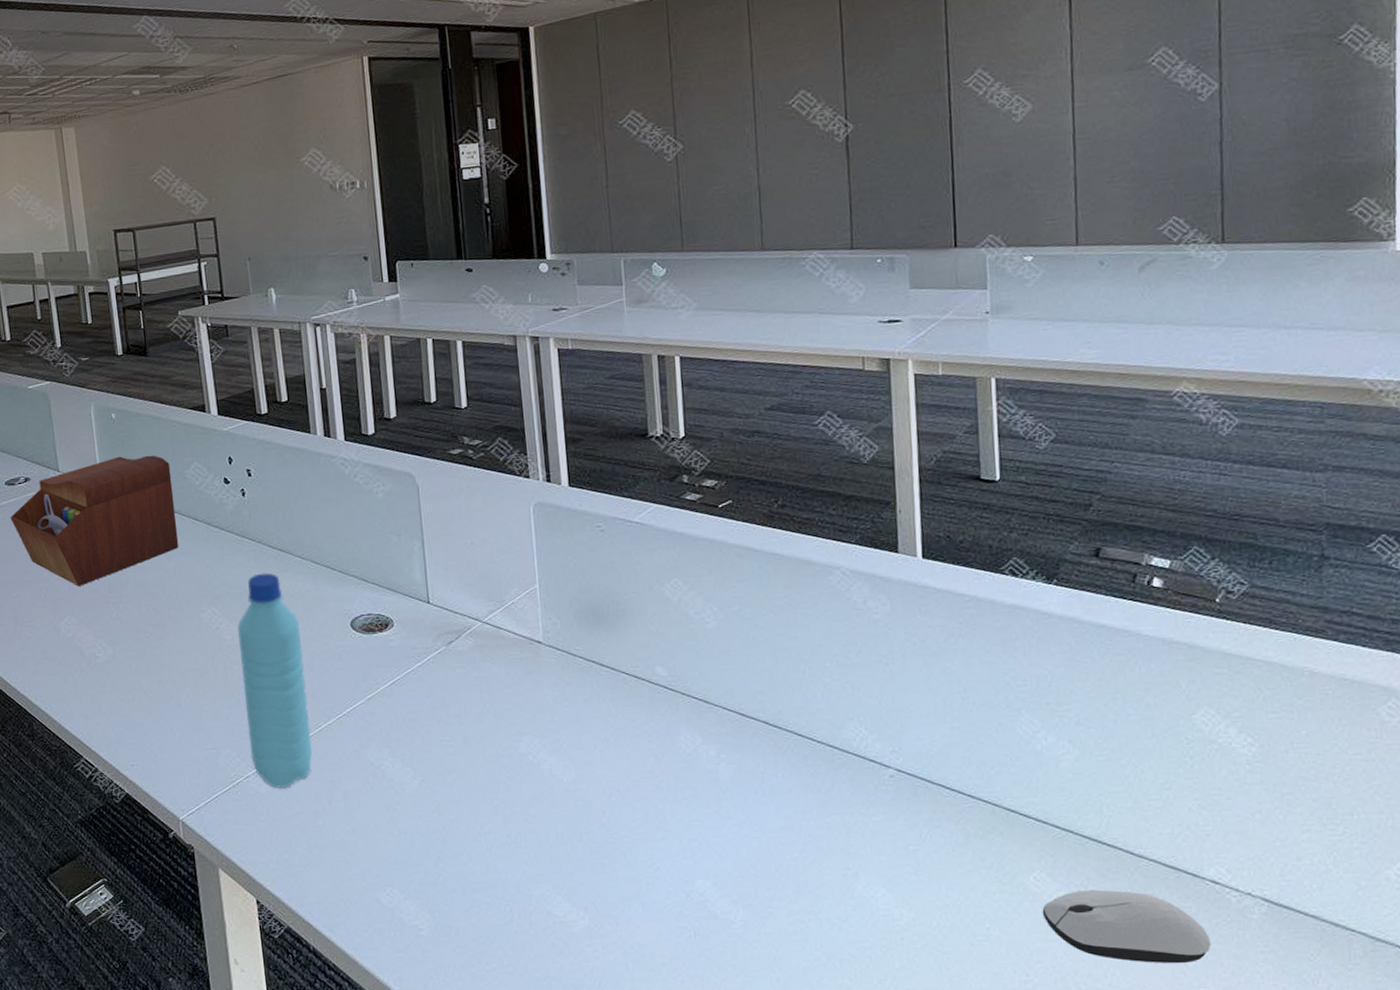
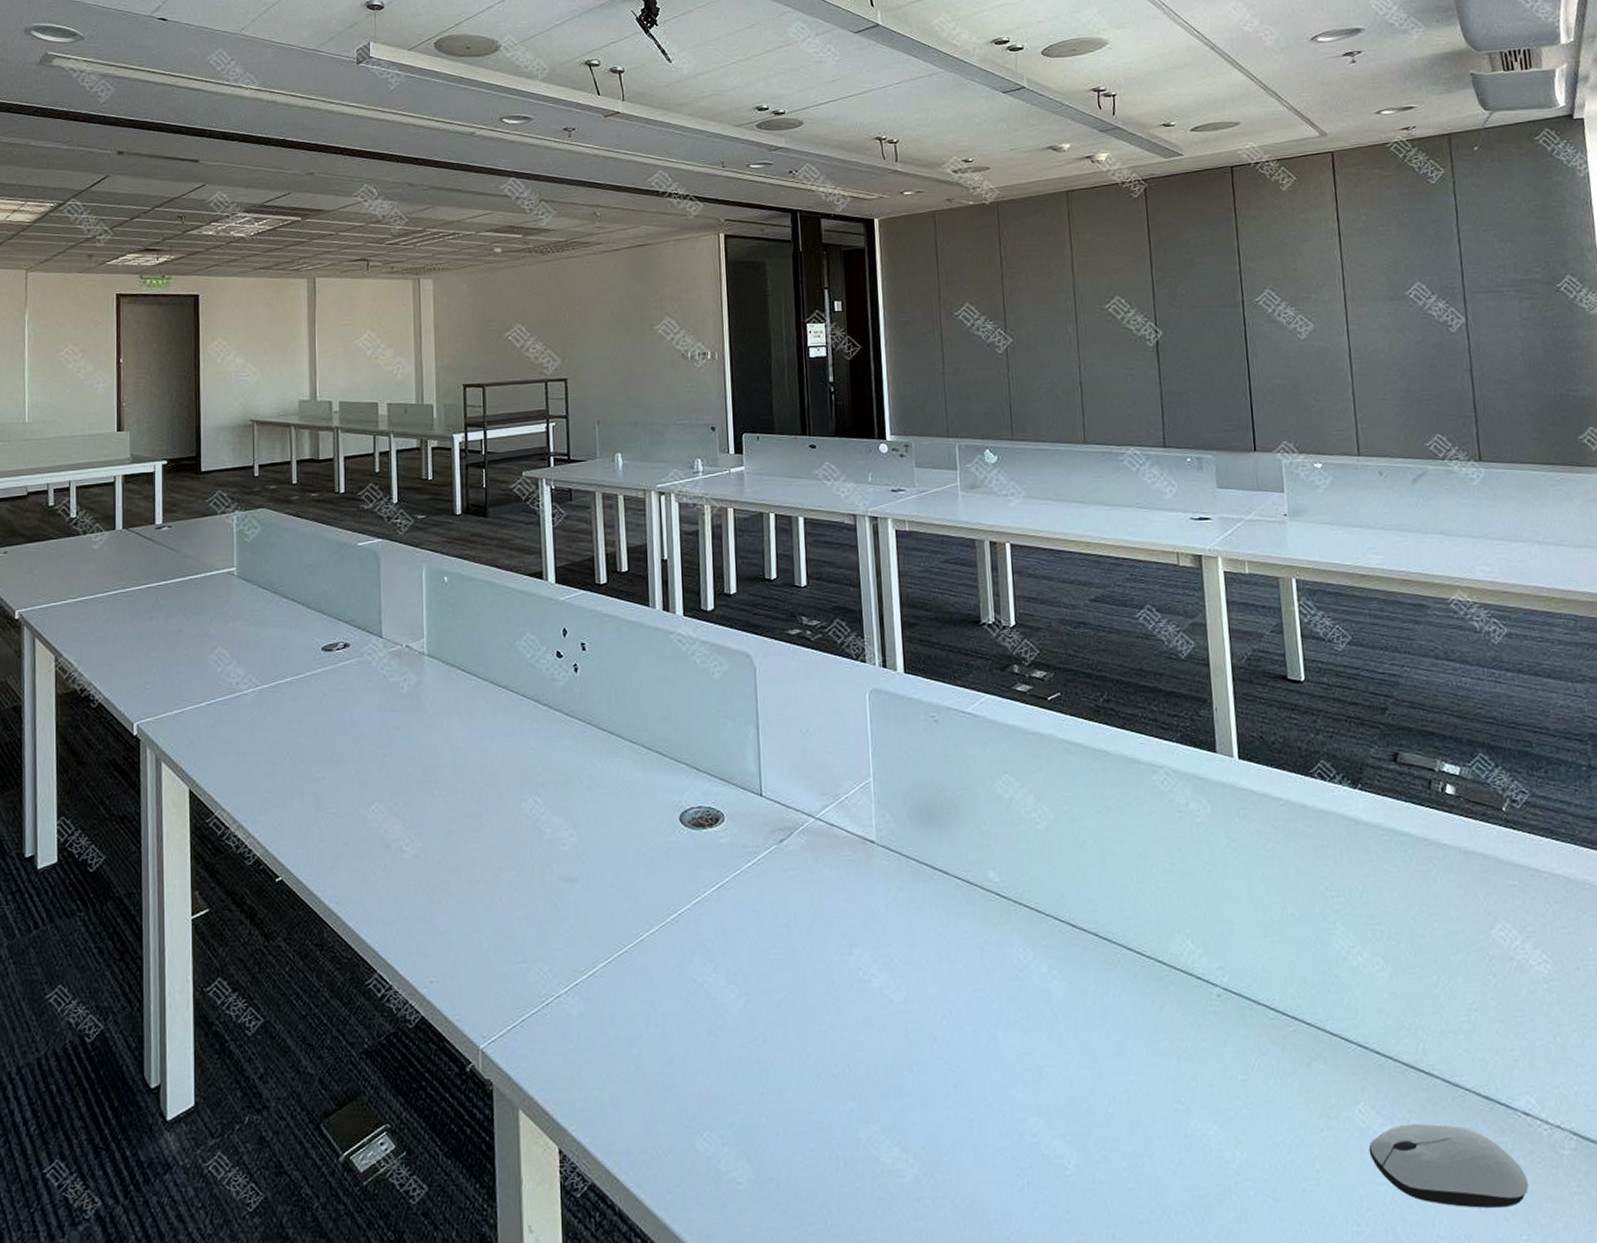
sewing box: present [10,455,179,586] -> none [323,623,504,768]
water bottle: present [237,573,313,789] -> none [560,758,632,1010]

